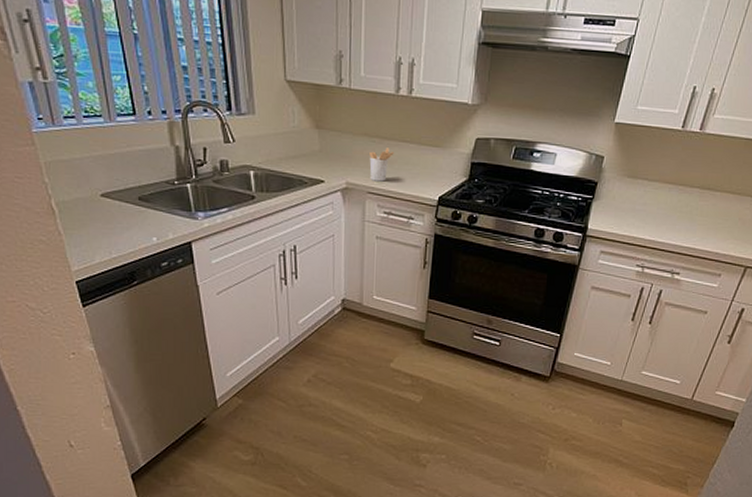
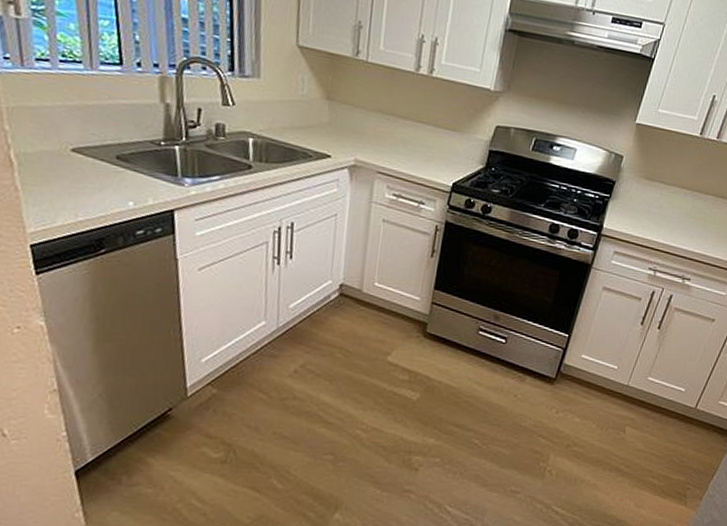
utensil holder: present [369,148,394,182] -> none [381,127,409,162]

